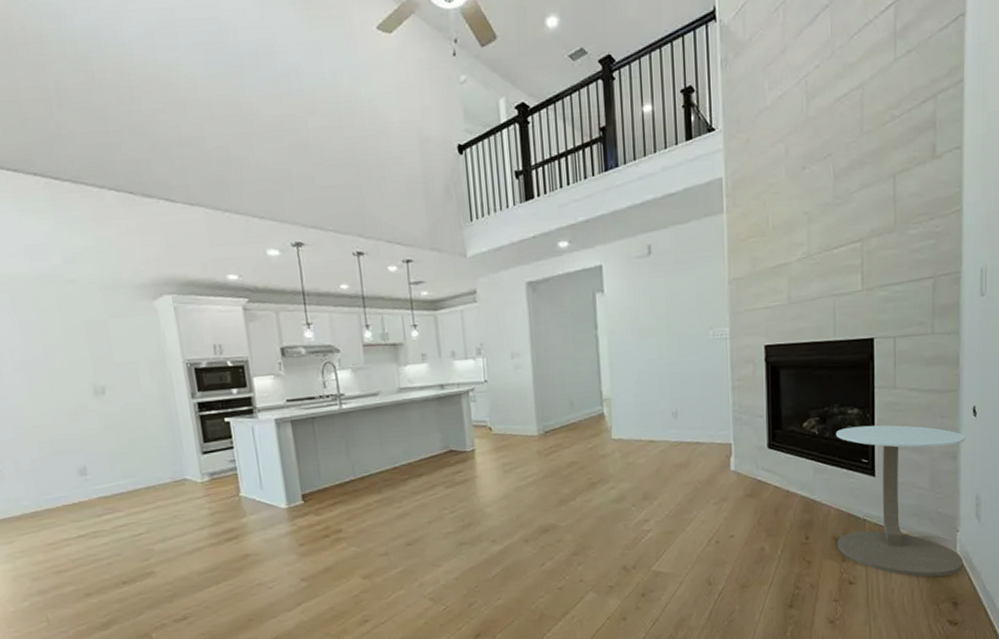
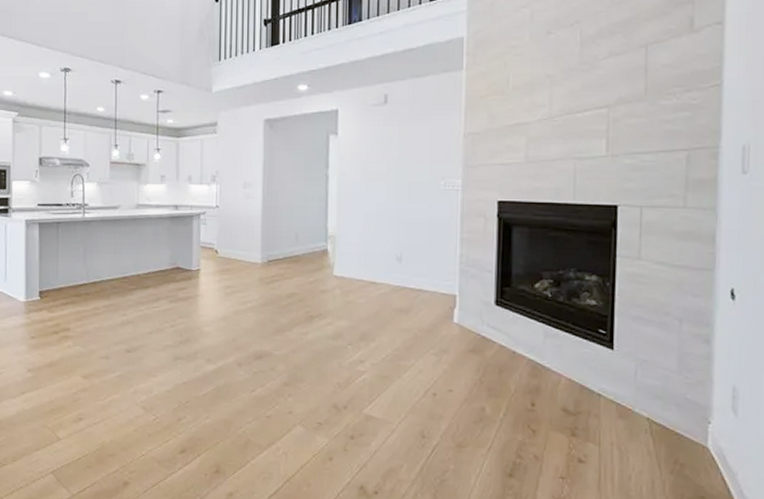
side table: present [836,425,965,578] -> none [566,294,721,472]

